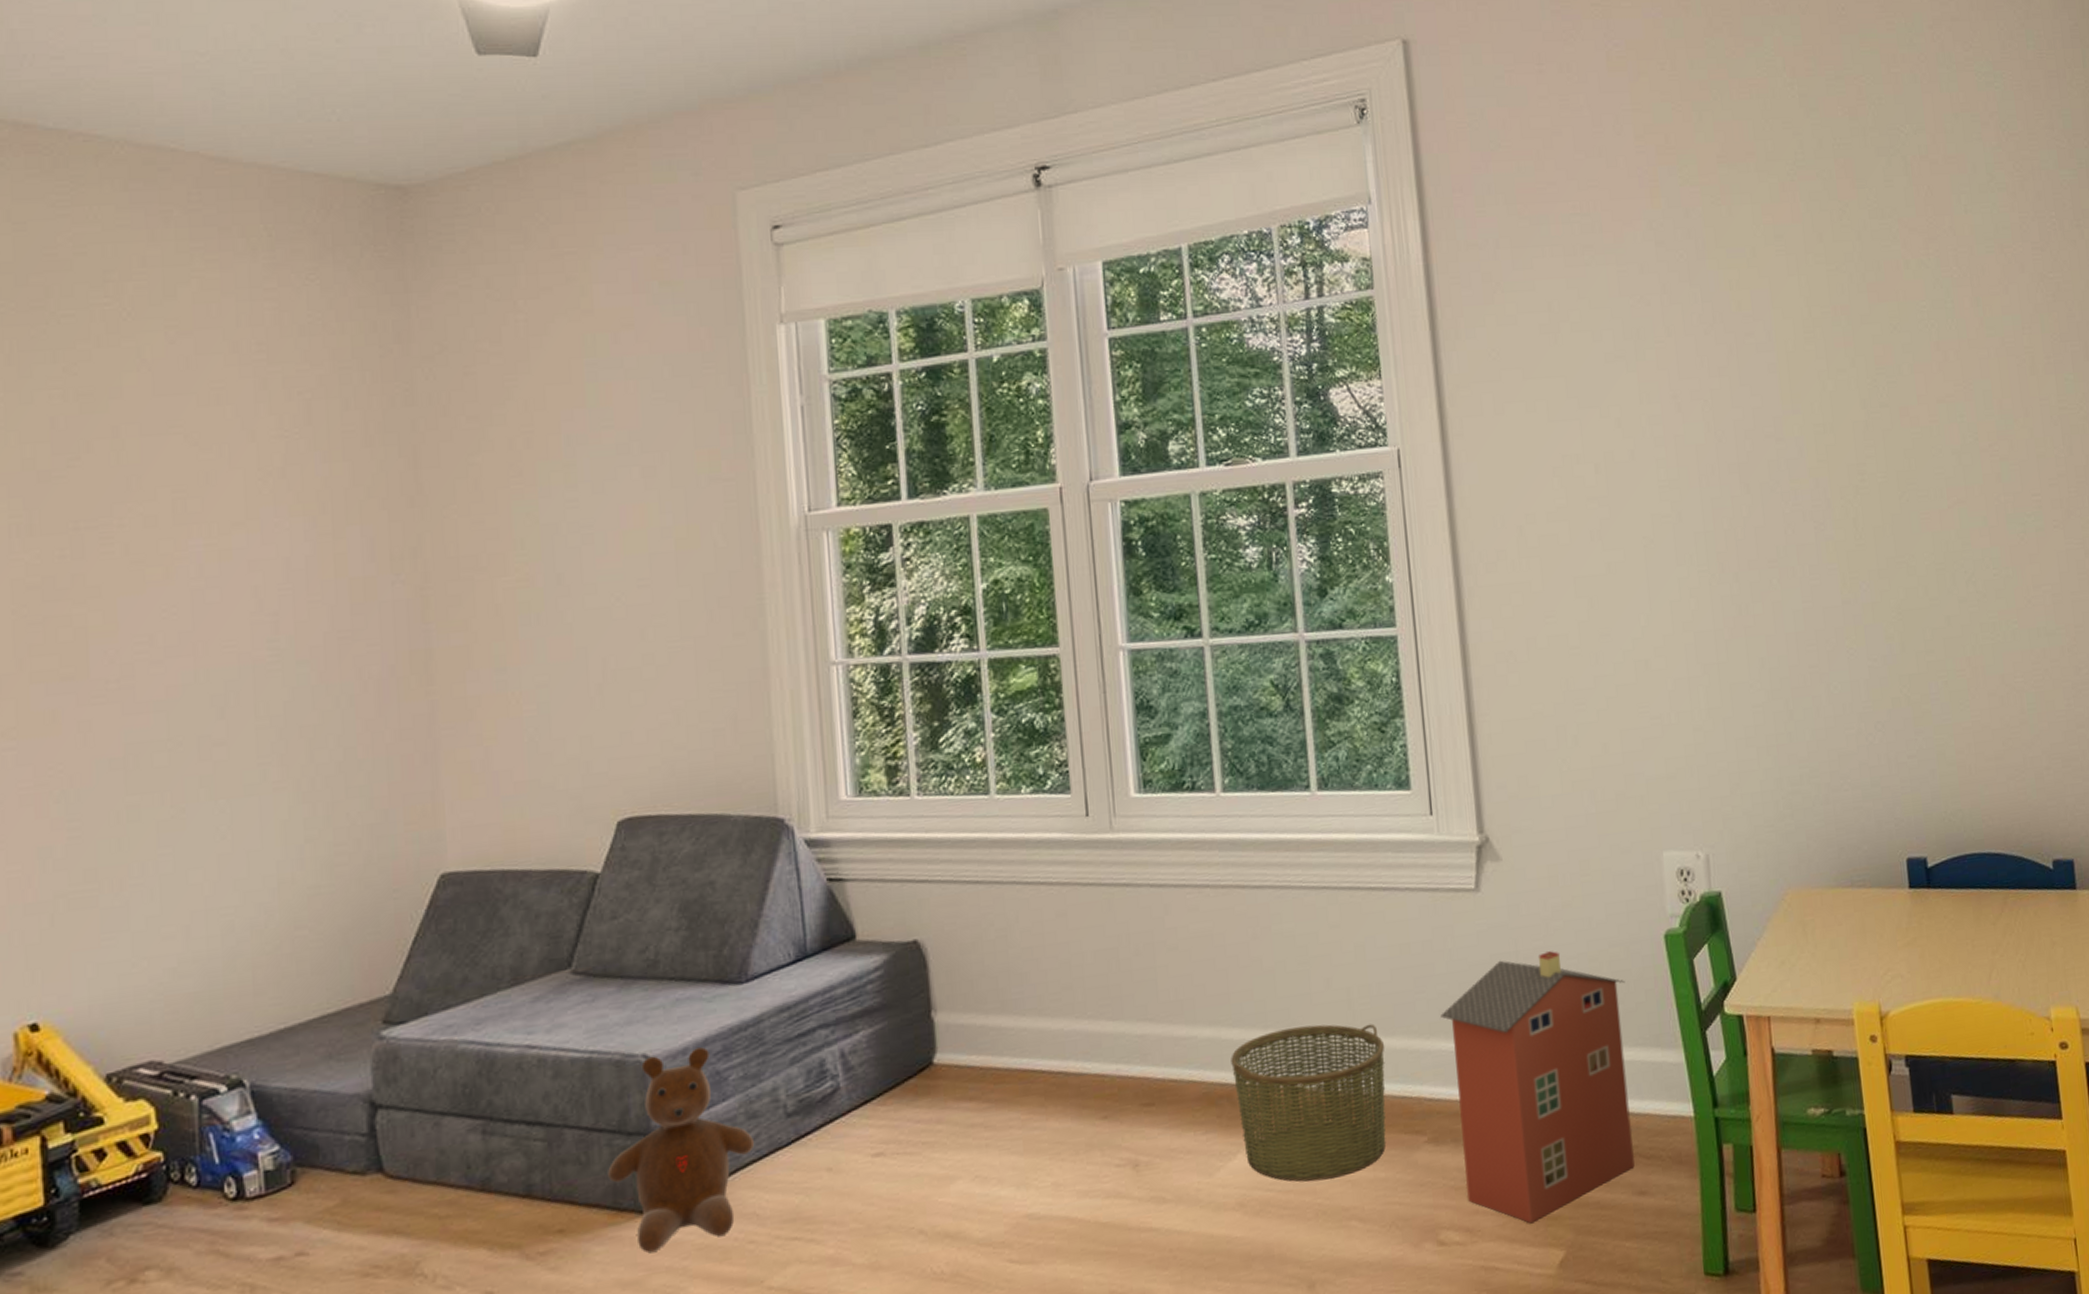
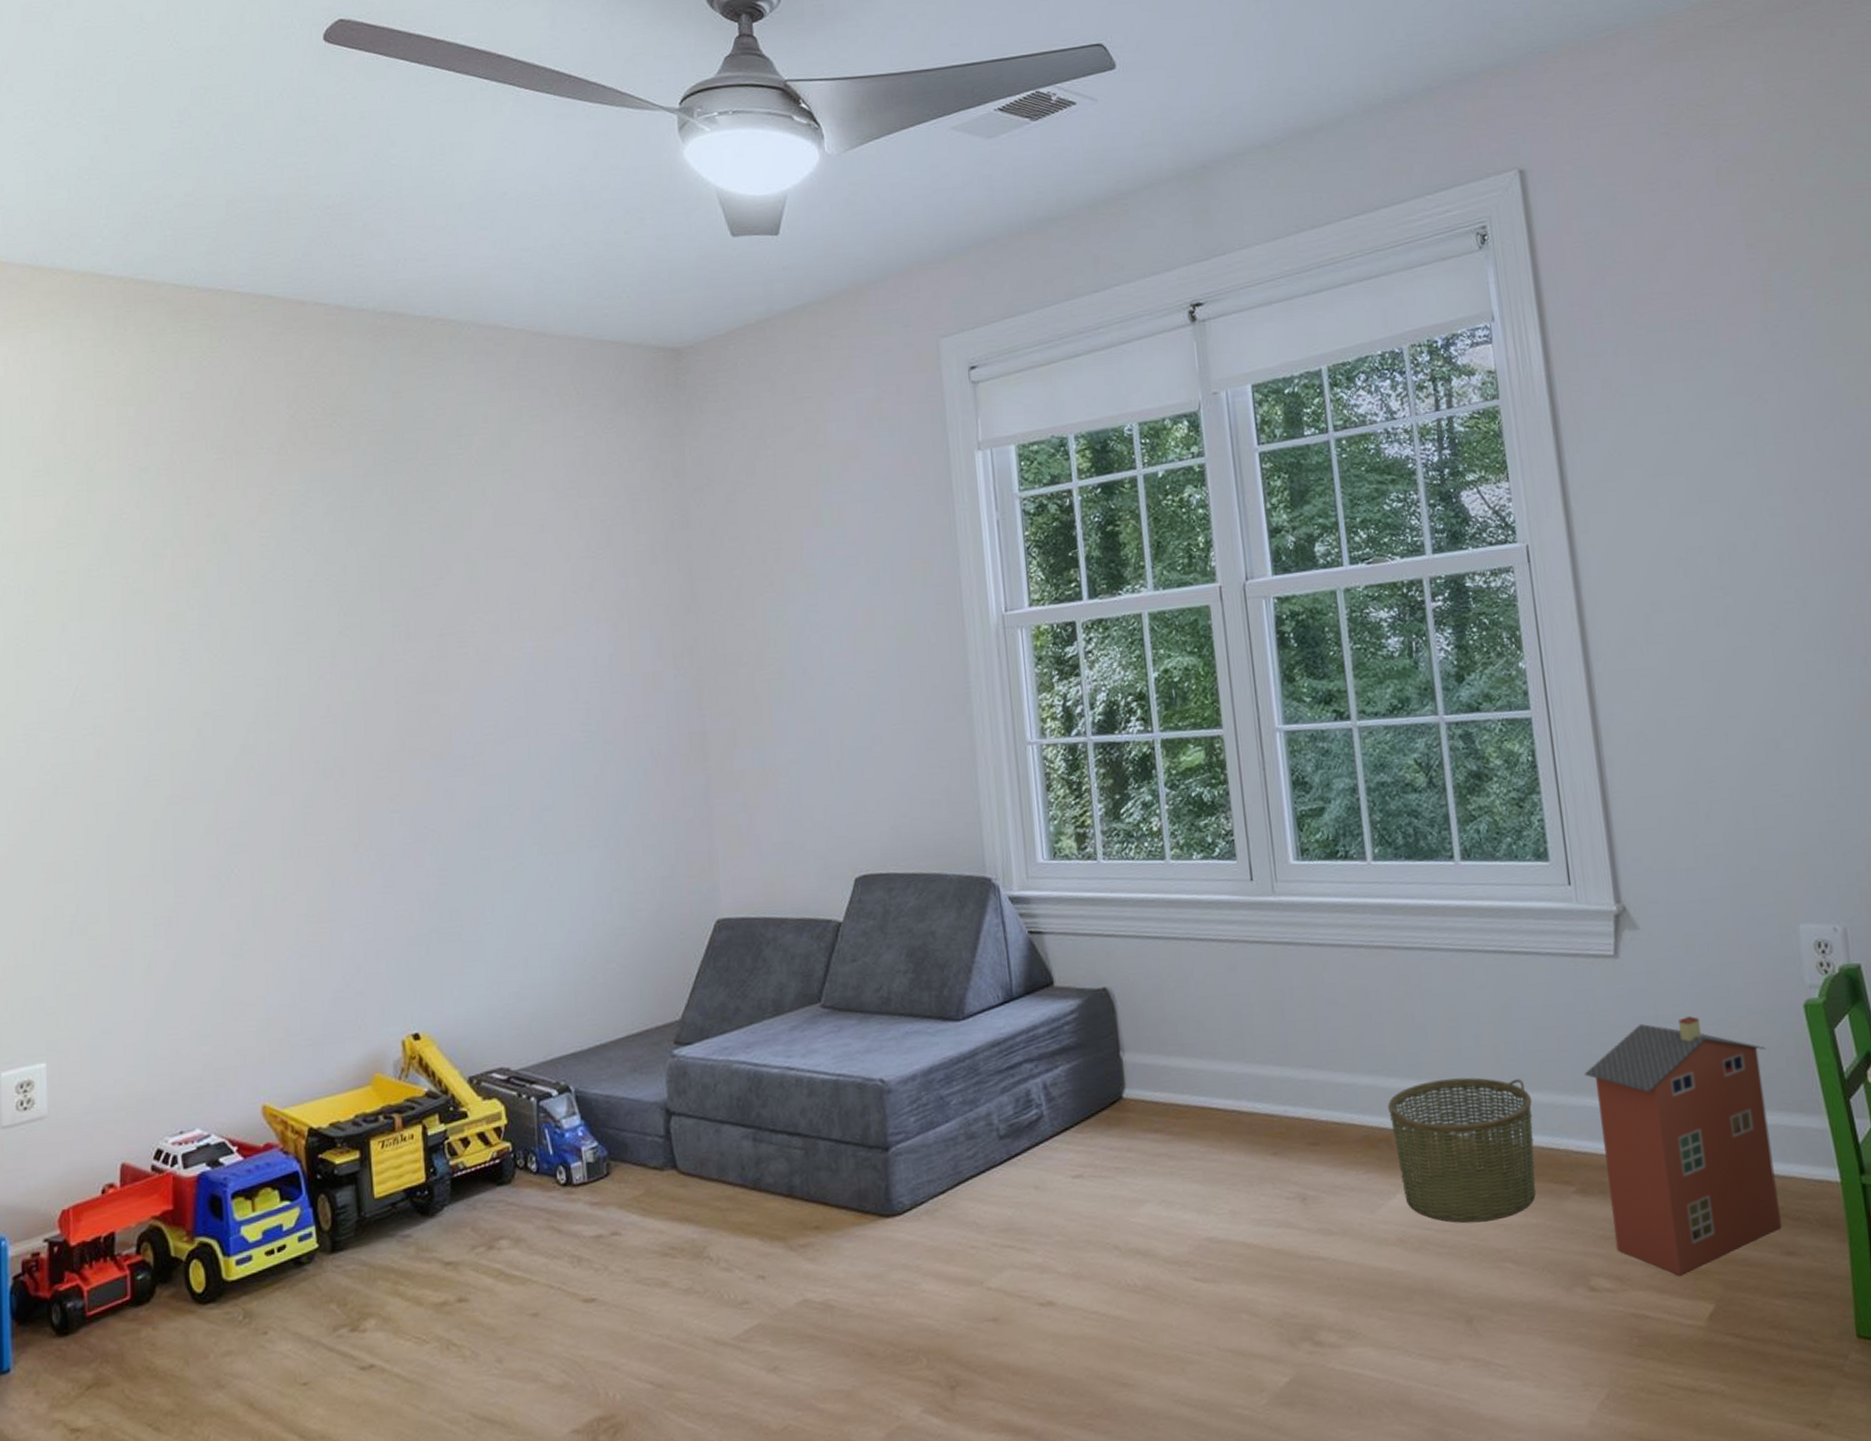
stuffed bear: present [608,1047,755,1253] -> none [854,1075,974,1251]

